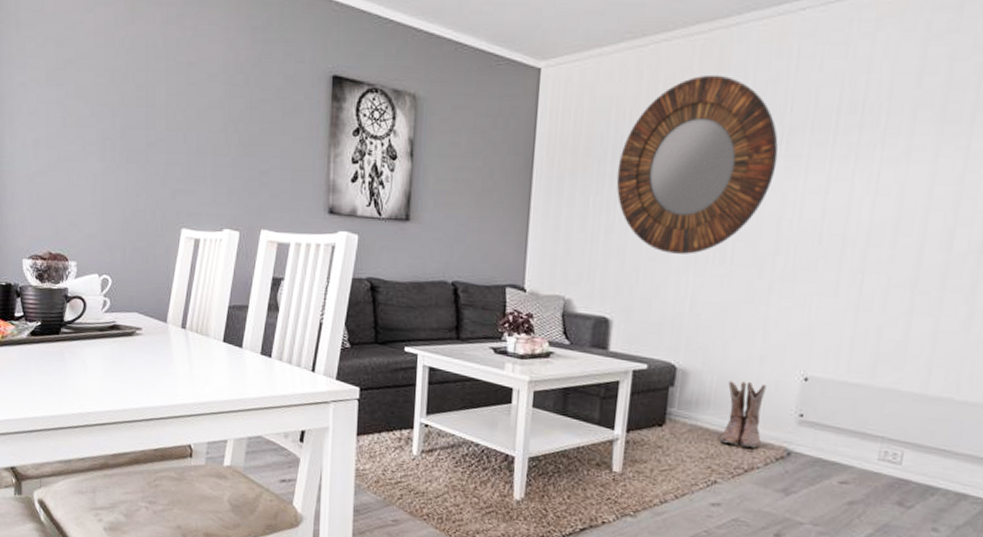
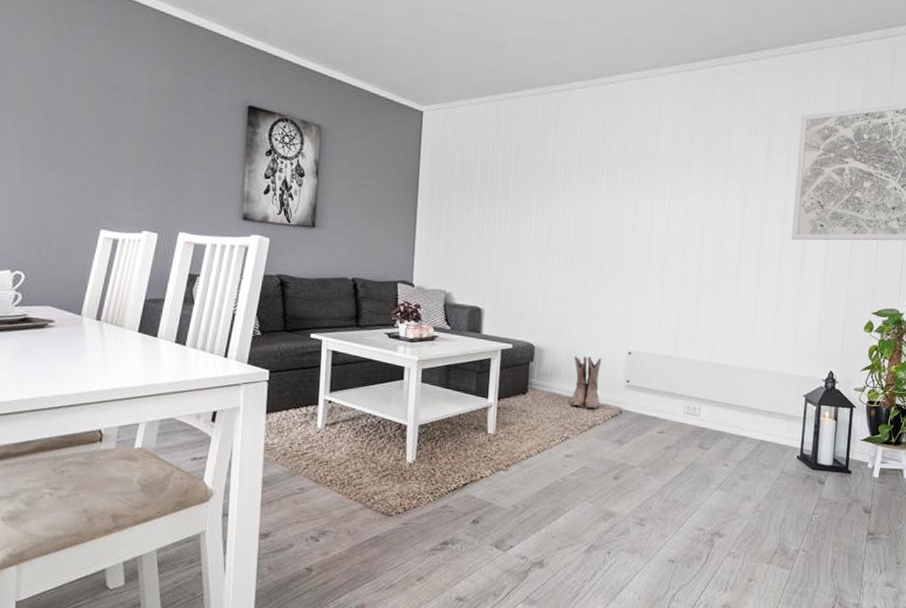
home mirror: present [616,74,778,254] -> none [484,124,601,258]

